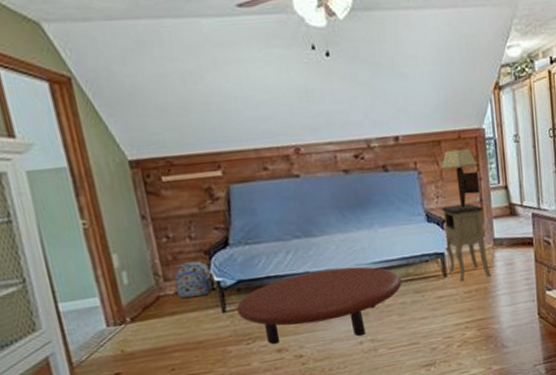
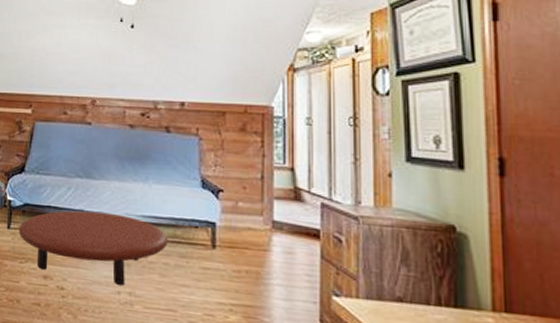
lampshade: present [441,148,481,208] -> none [223,122,263,182]
nightstand: present [441,203,491,281] -> none [217,175,266,261]

